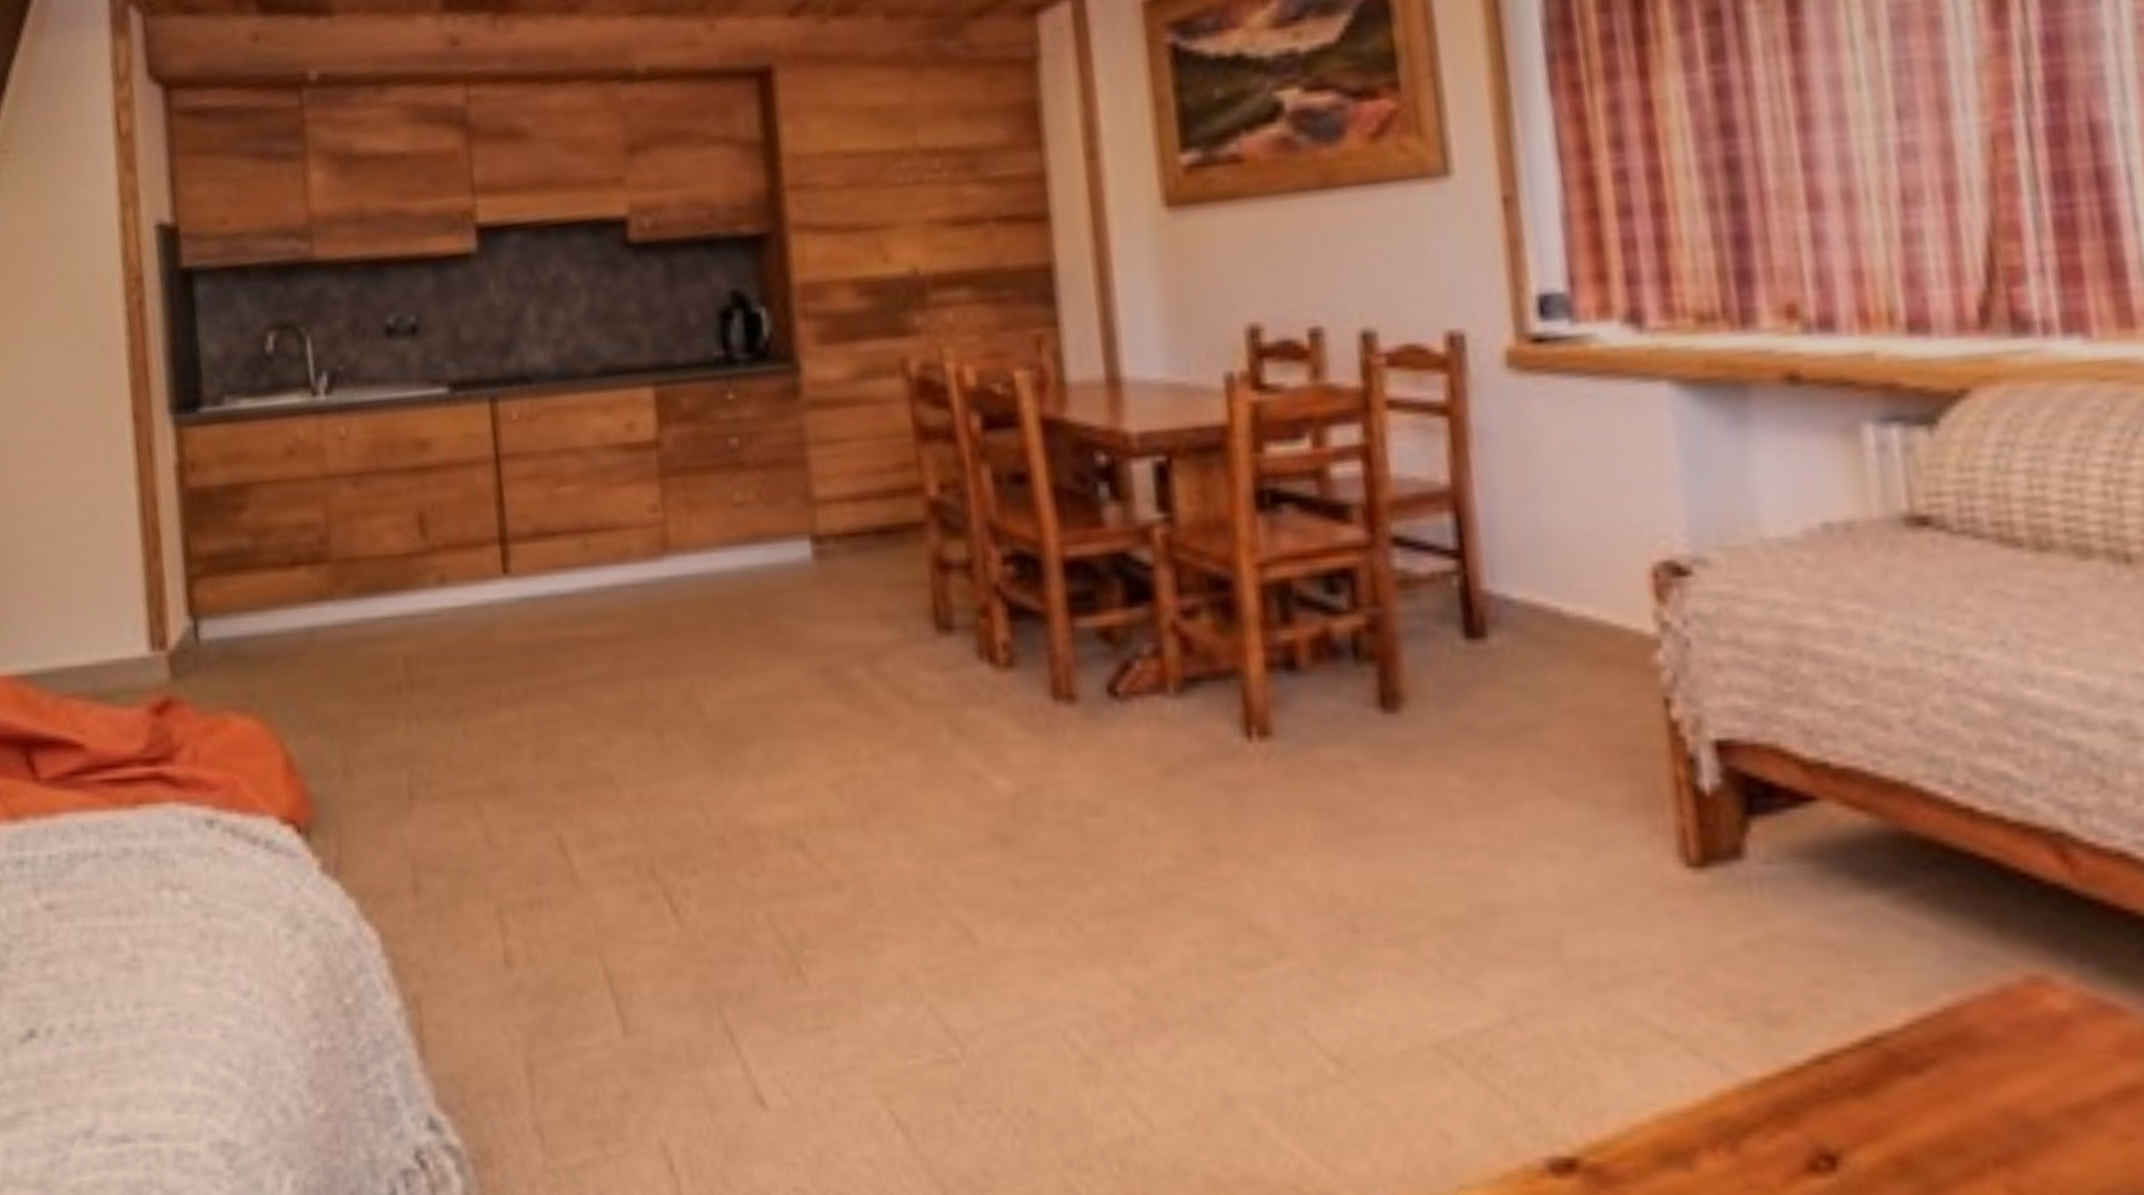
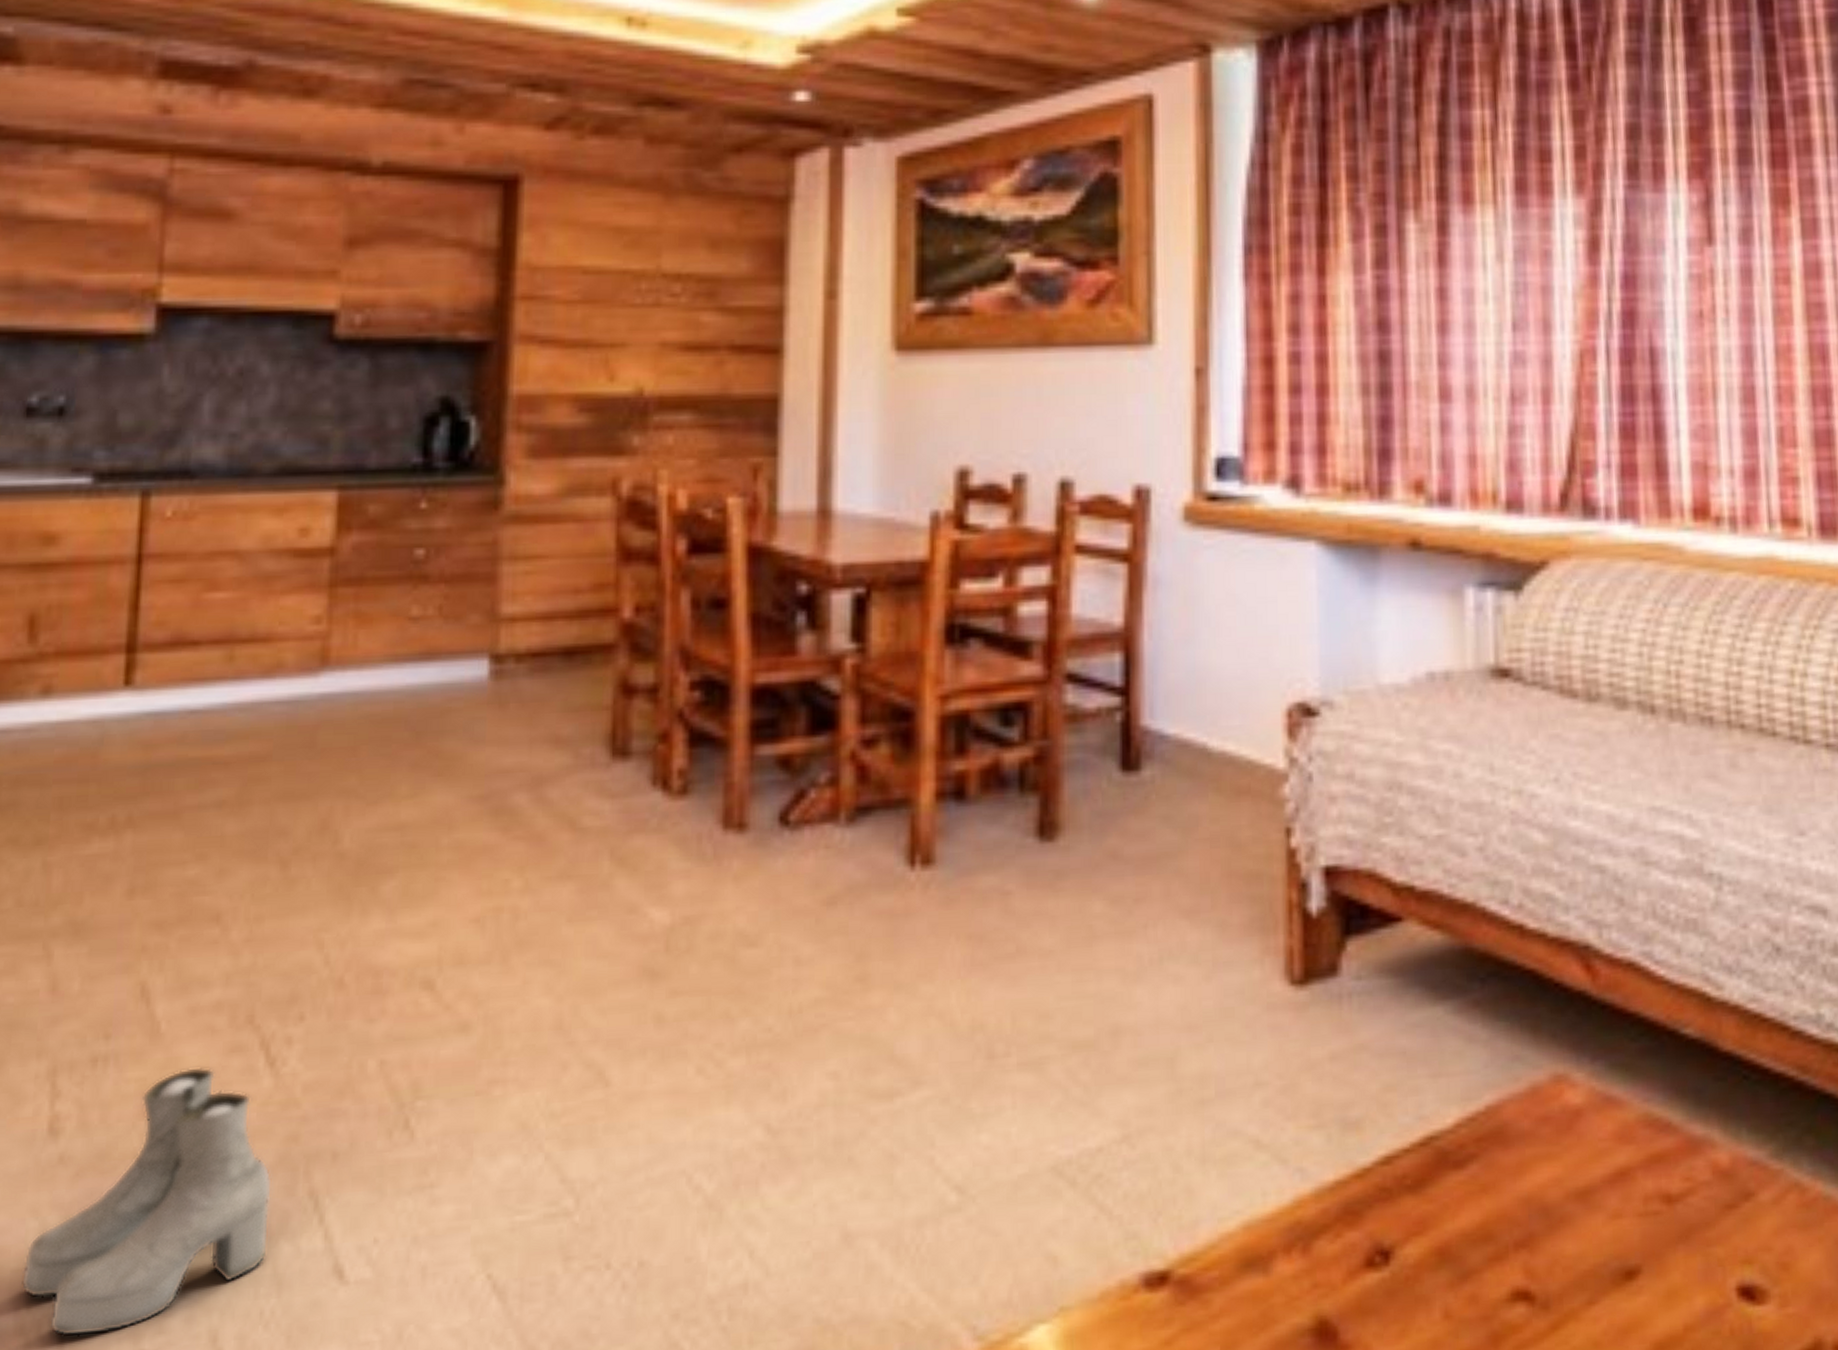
boots: none [502,911,697,1138] -> present [20,1066,273,1337]

